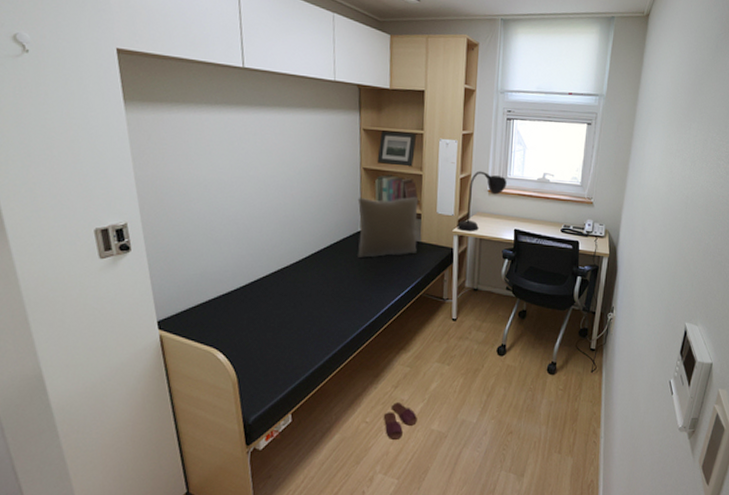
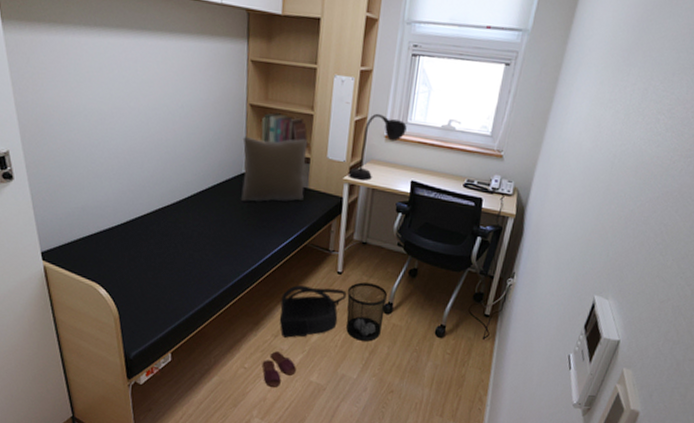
picture frame: present [377,130,417,167] -> none [264,63,310,106]
backpack: none [398,335,462,388] -> present [279,285,347,338]
waste bin: none [463,327,501,384] -> present [346,282,388,342]

